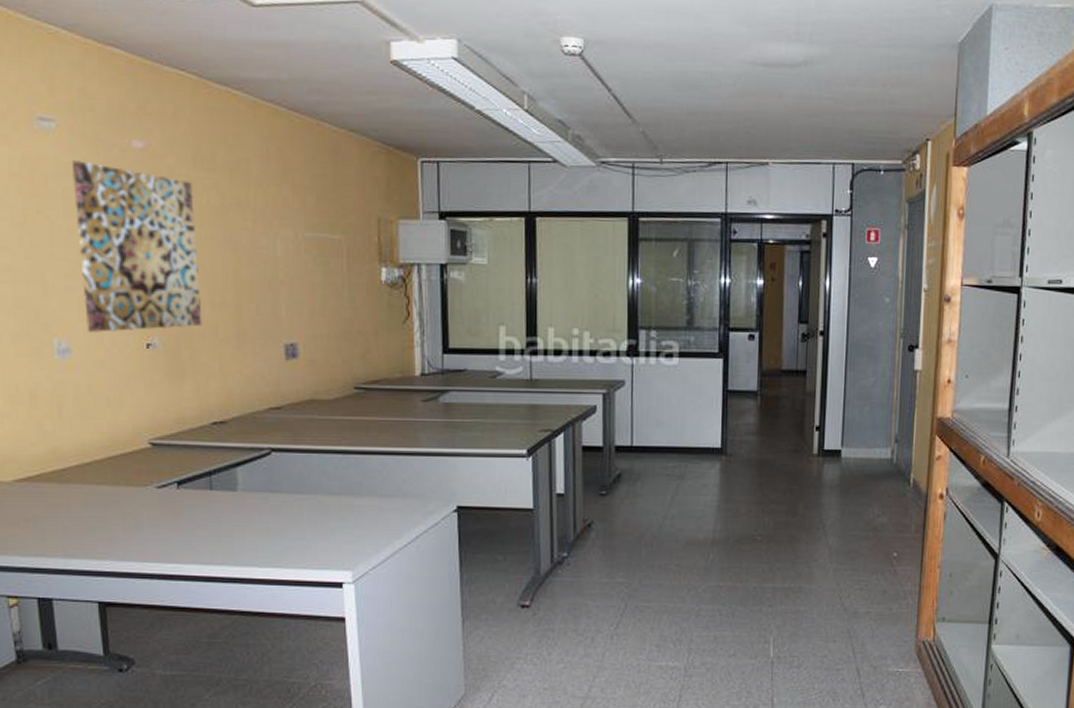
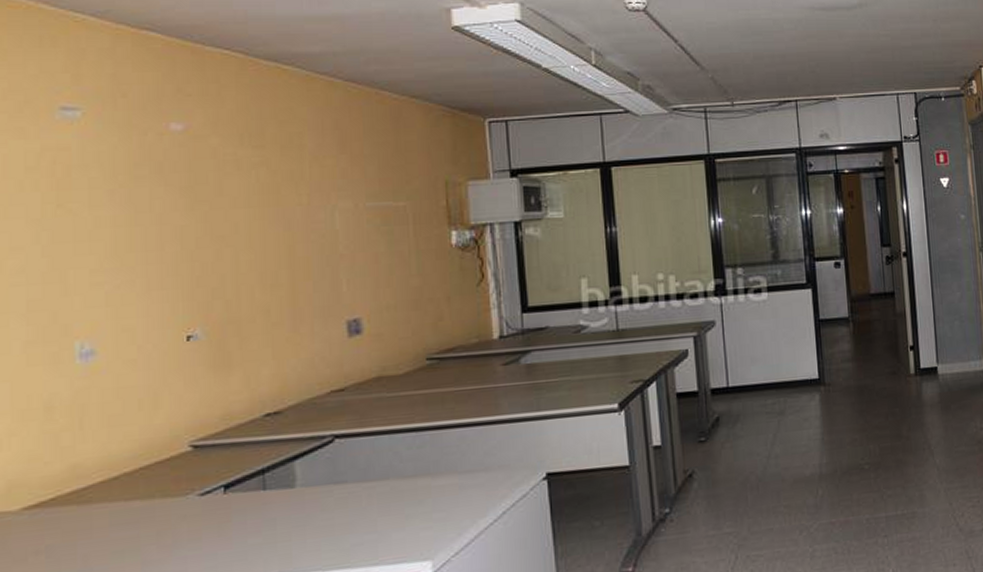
wall art: present [71,160,203,334] -> none [99,148,252,332]

